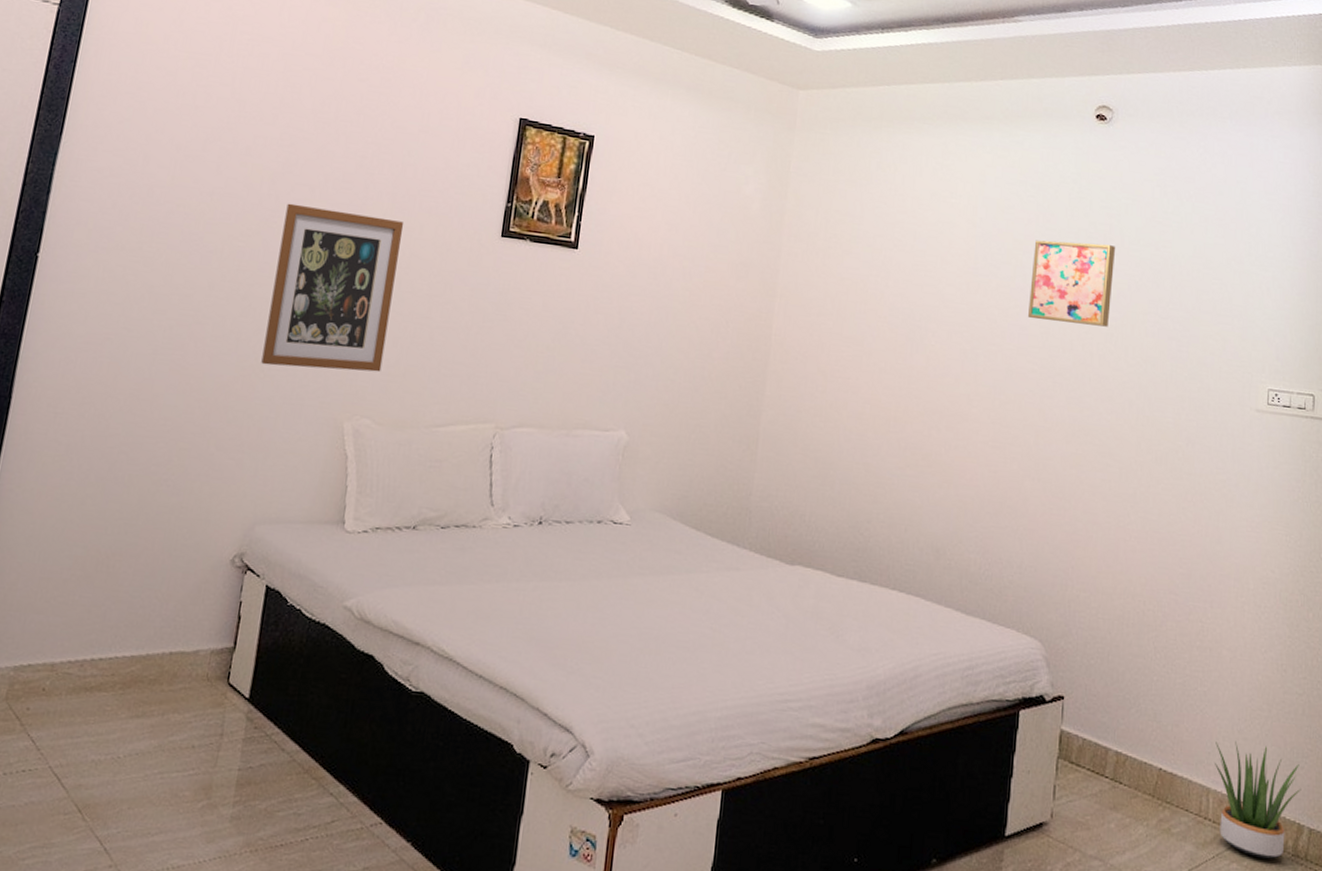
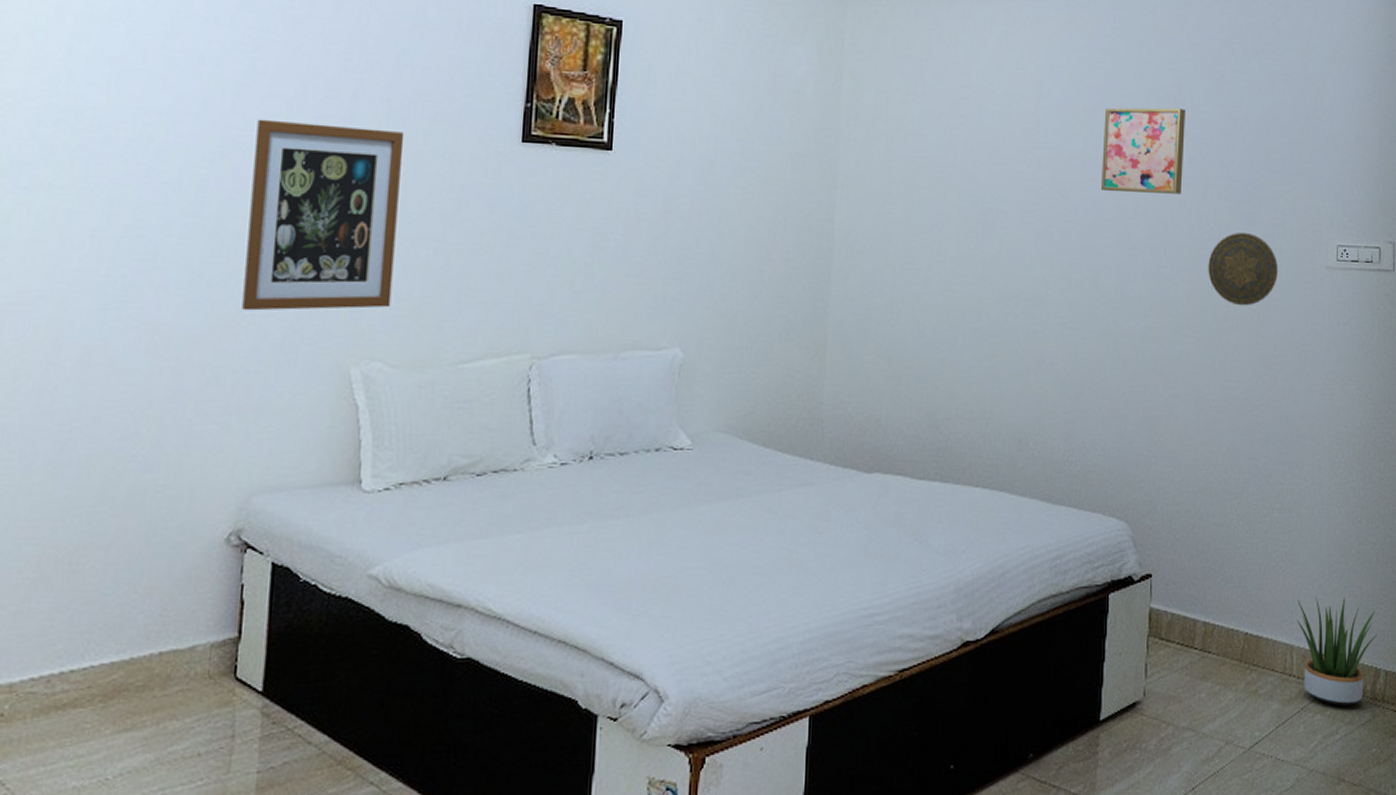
decorative plate: none [1132,368,1205,441] -> present [1208,232,1278,306]

